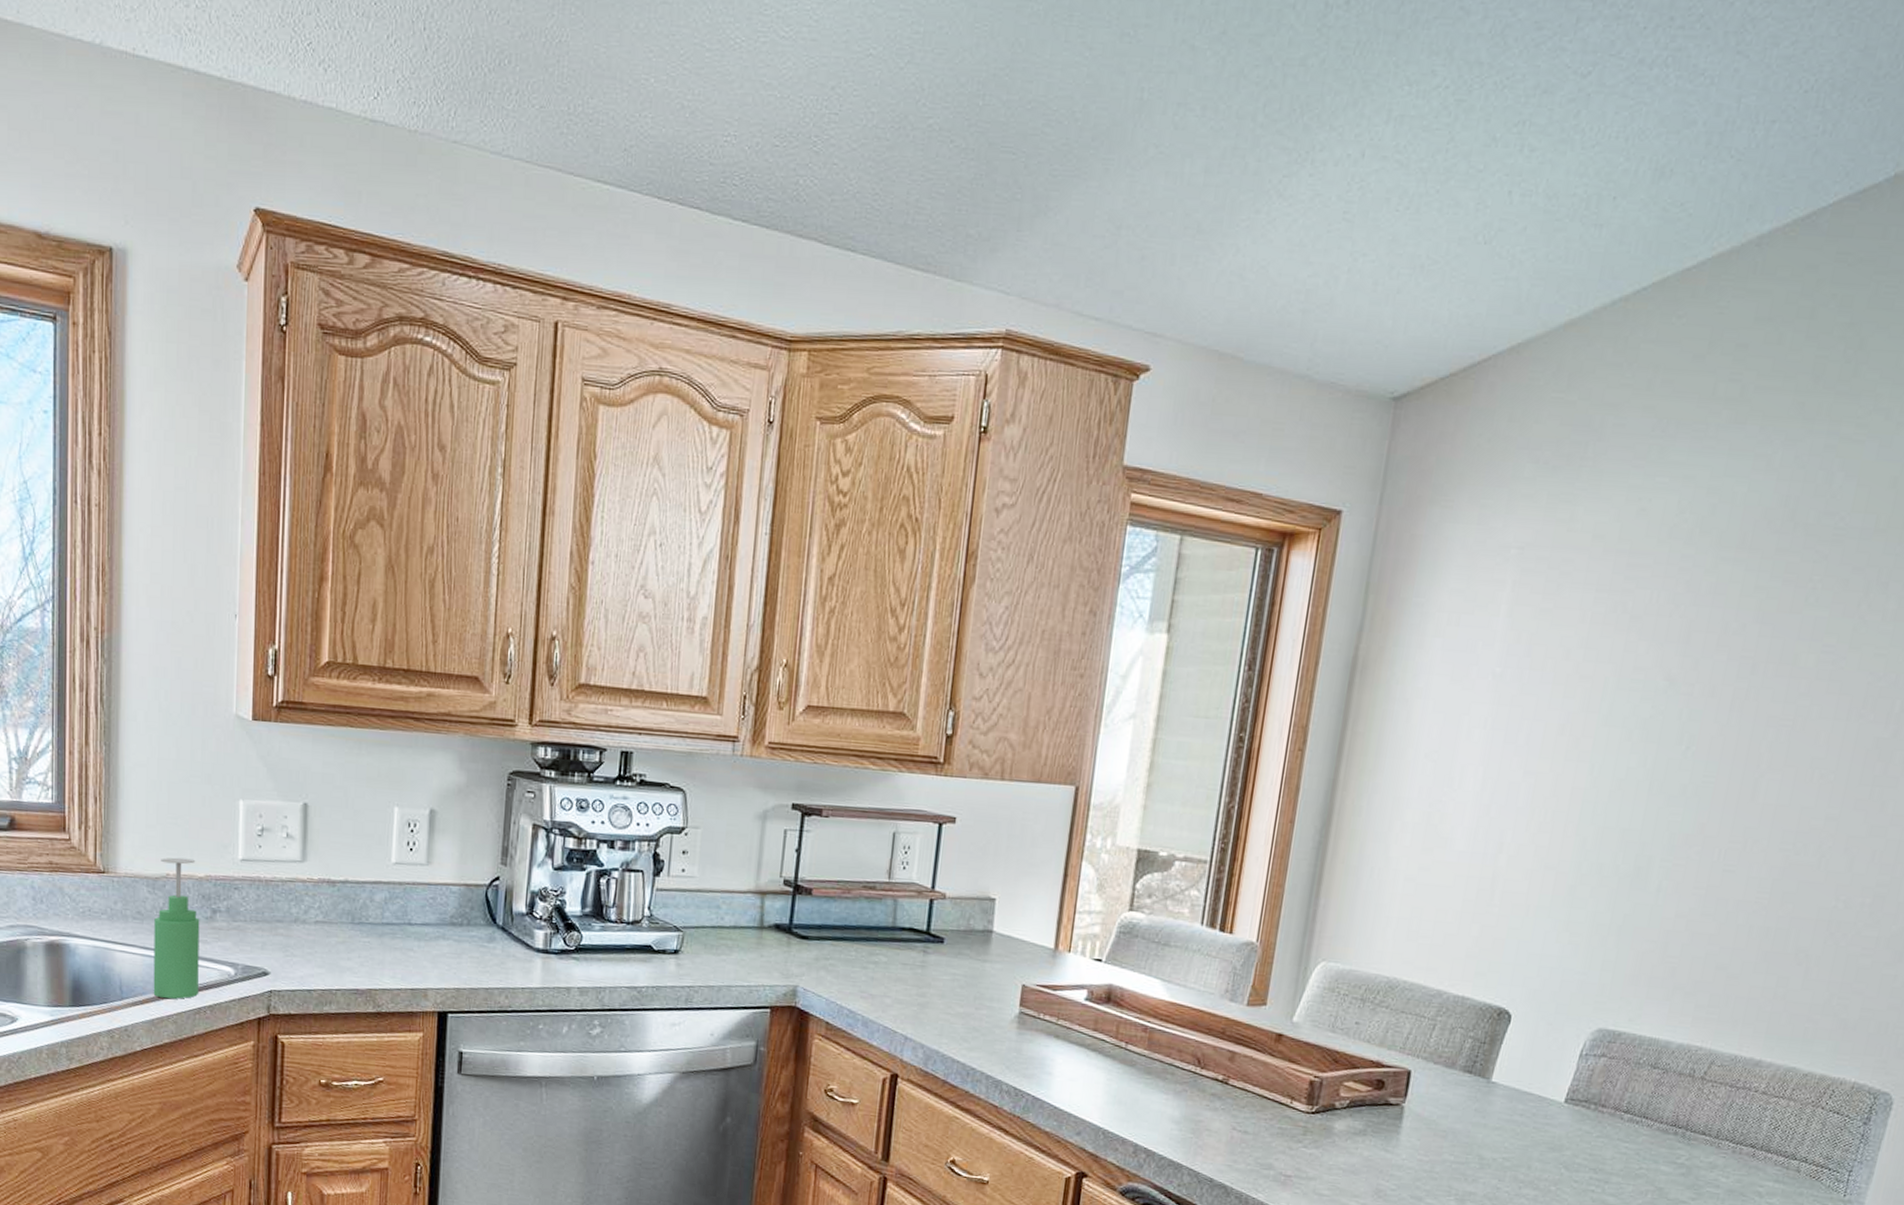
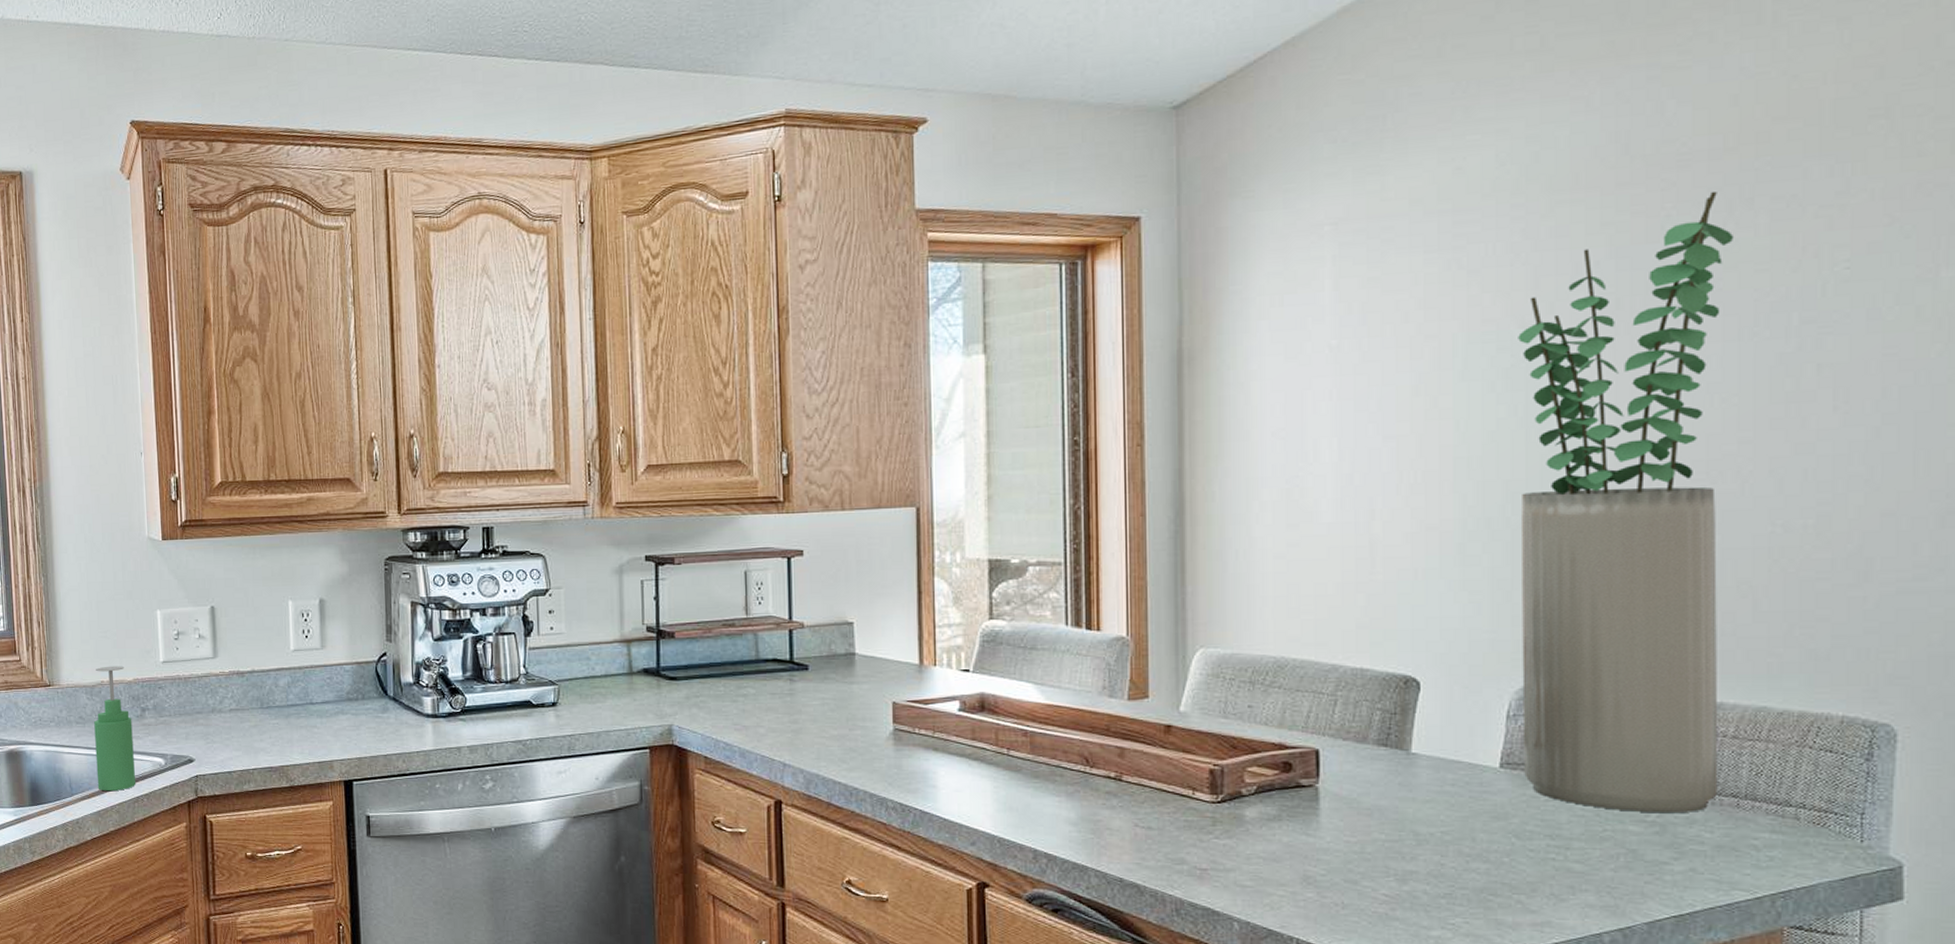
vase: none [1583,570,1865,1158] -> present [1518,191,1735,814]

